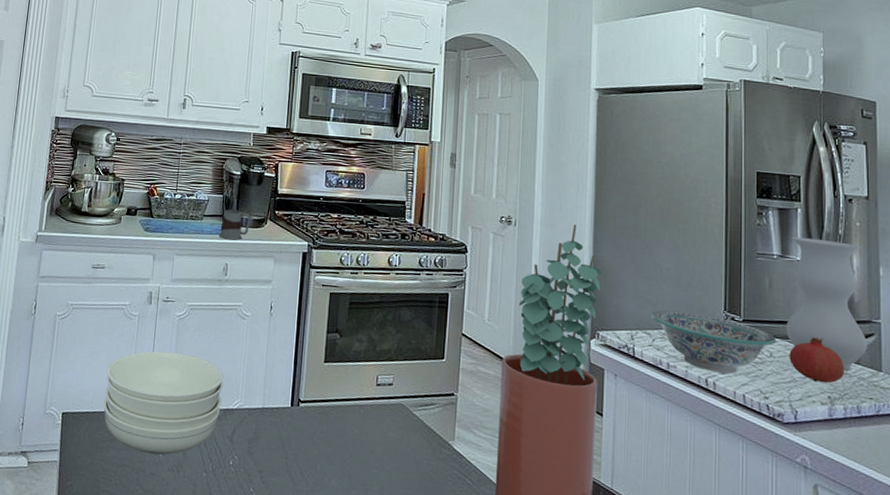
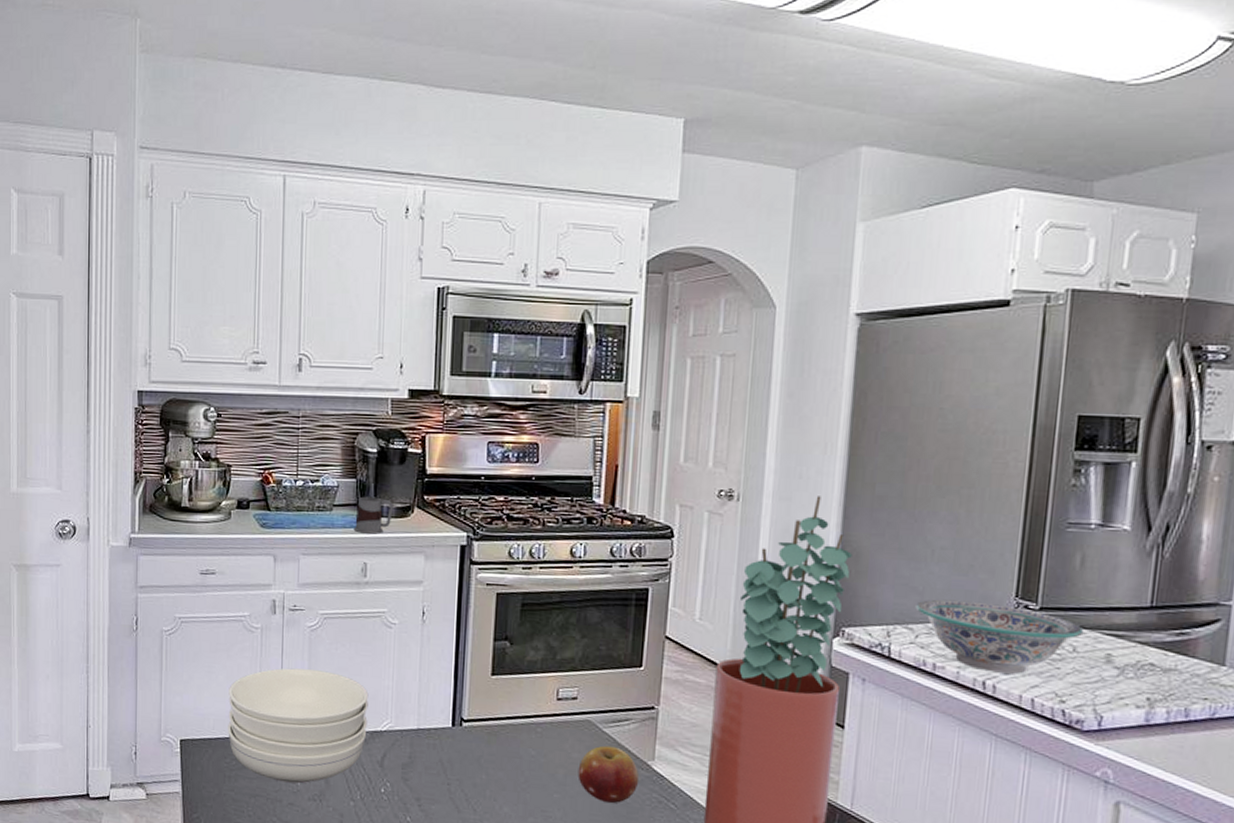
fruit: none [393,426,443,478] -> present [578,745,639,803]
vase: present [785,236,867,370] -> none [1097,499,1217,665]
fruit: present [789,336,844,384] -> none [1098,625,1174,683]

